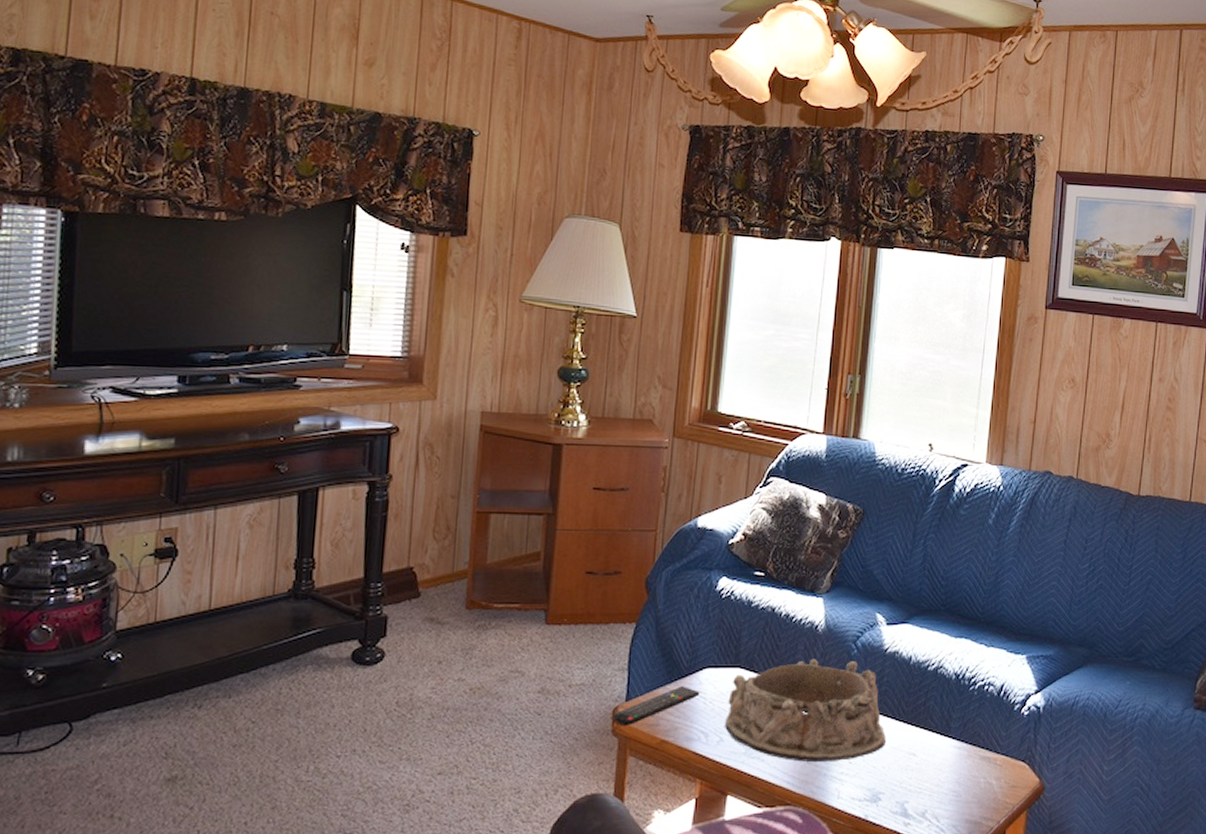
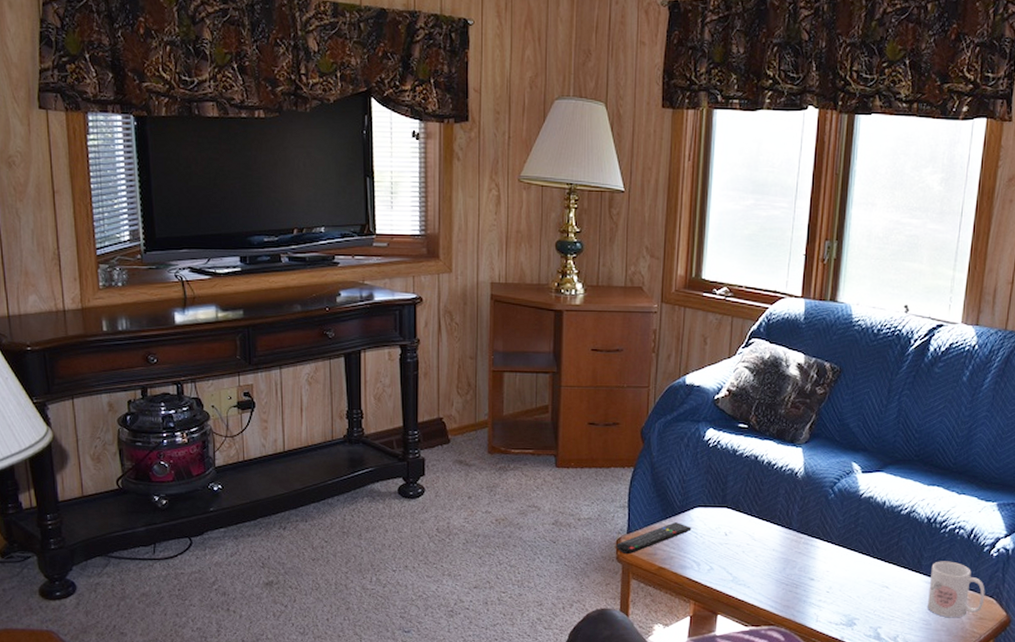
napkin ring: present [725,658,886,762] -> none [715,501,861,590]
mug: none [957,722,1017,788] -> present [928,561,985,618]

